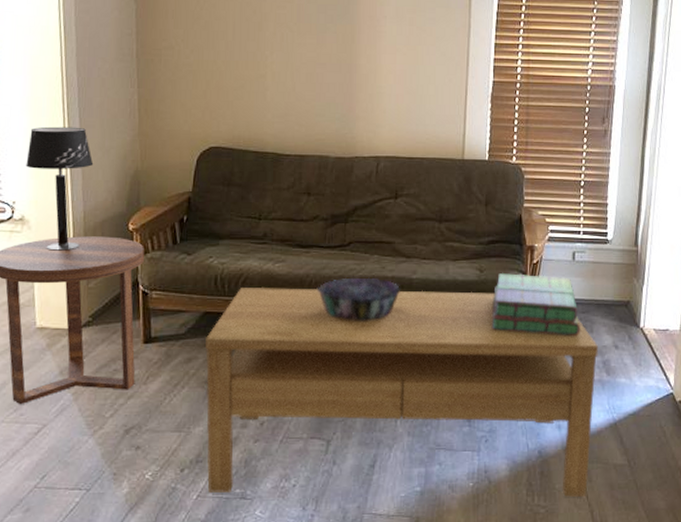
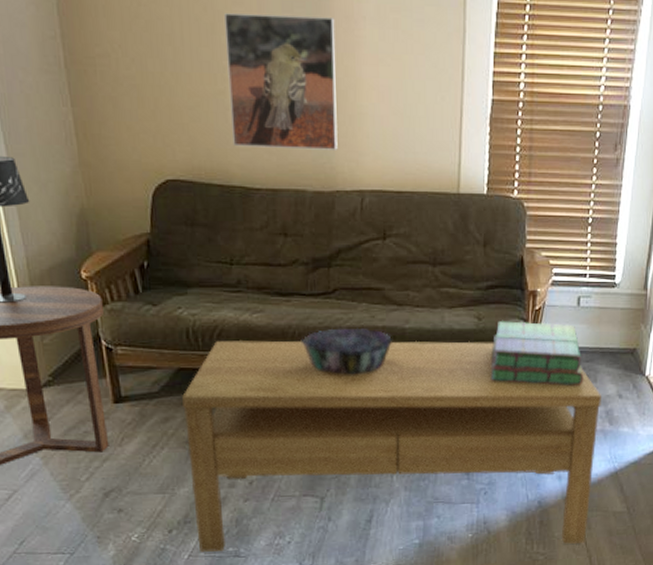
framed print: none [269,15,361,123] -> present [223,13,338,150]

